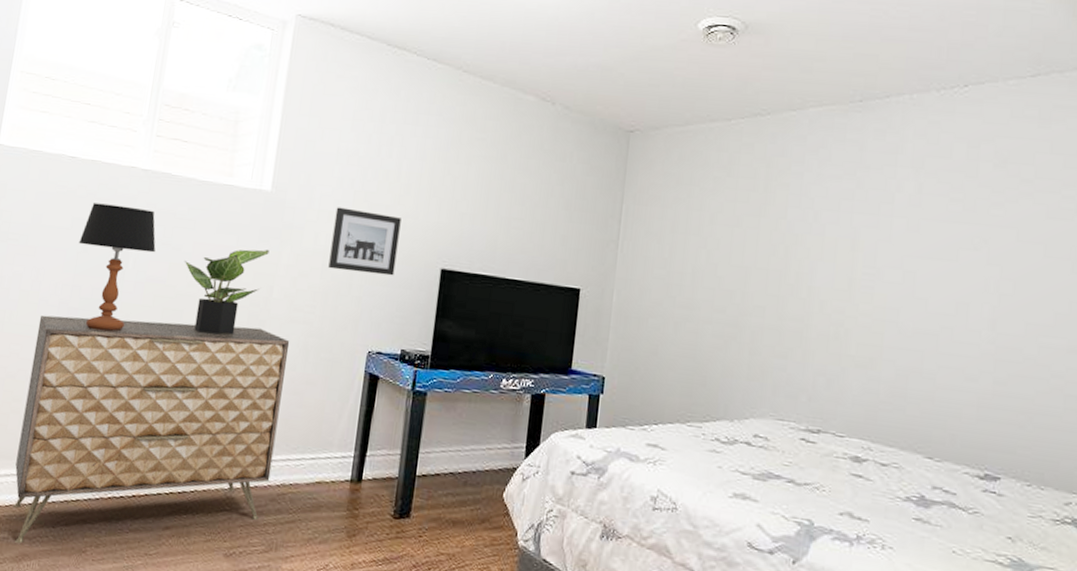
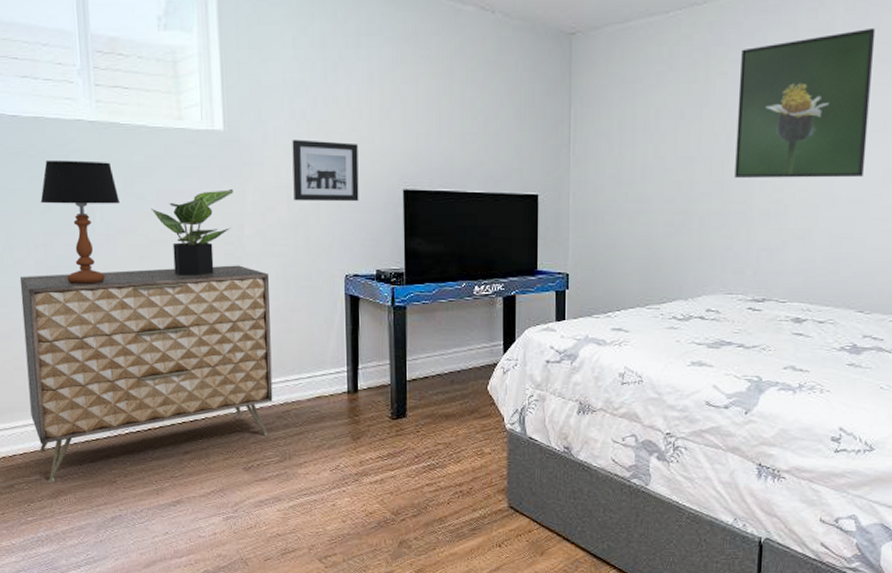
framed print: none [792,154,947,307] -> present [735,27,876,178]

